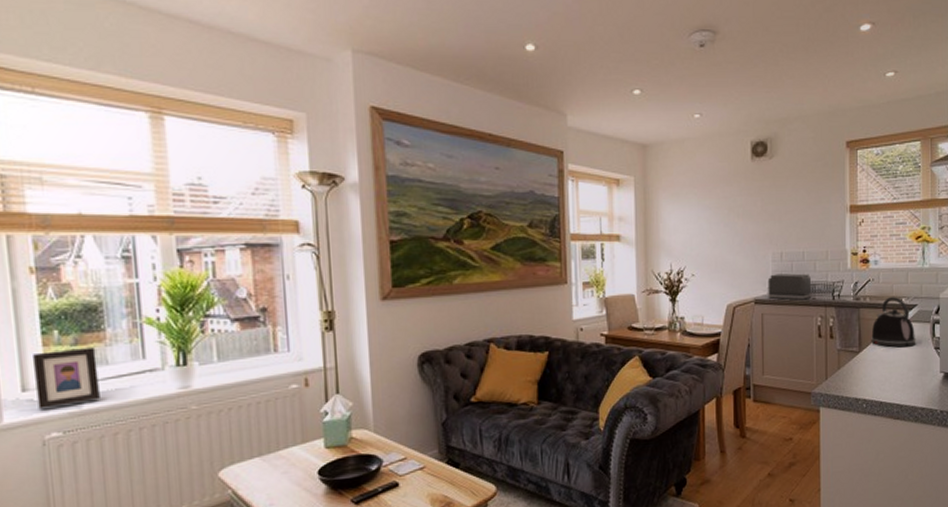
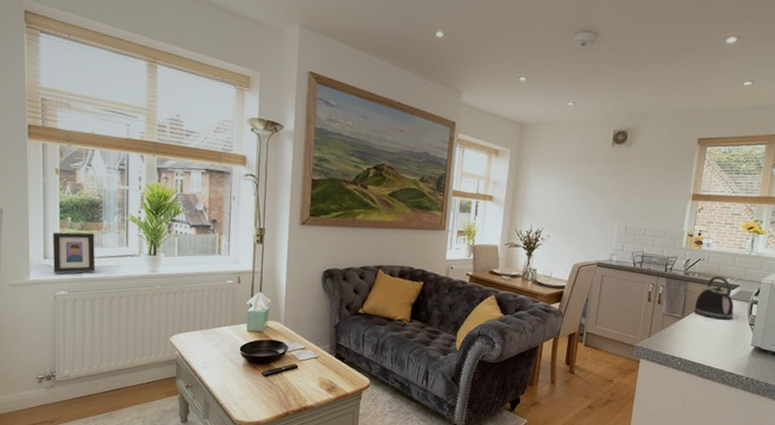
toaster: present [767,273,812,301] -> none [609,244,650,269]

